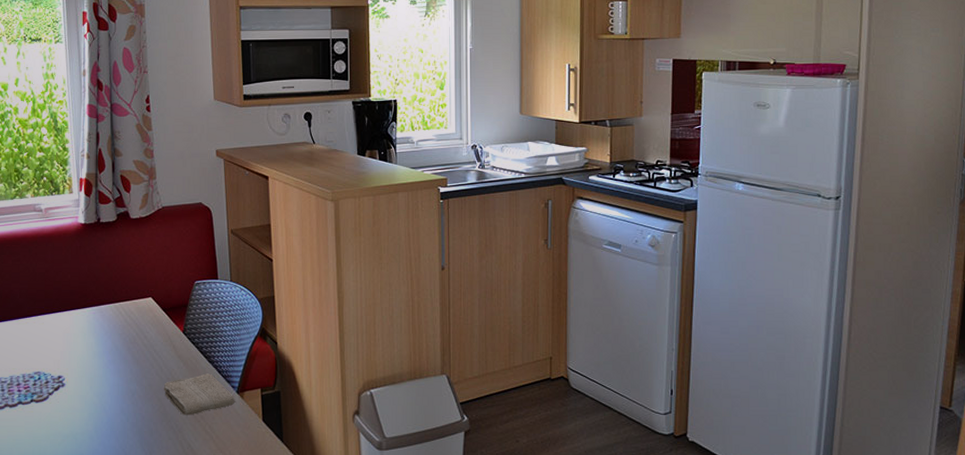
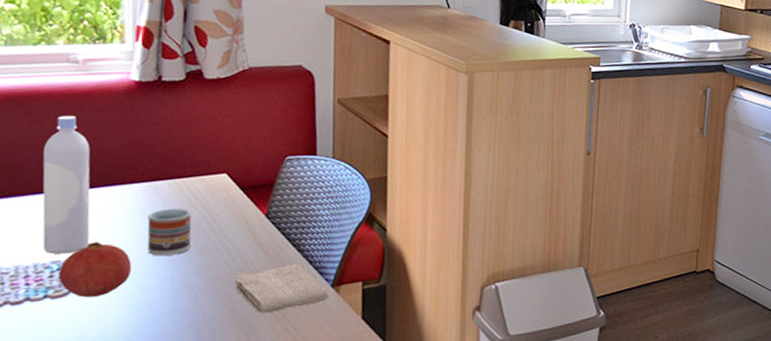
bottle: none [23,254,59,366] -> present [42,115,91,254]
fruit: none [39,355,89,402] -> present [58,241,132,298]
cup: none [98,328,130,367] -> present [147,209,192,256]

